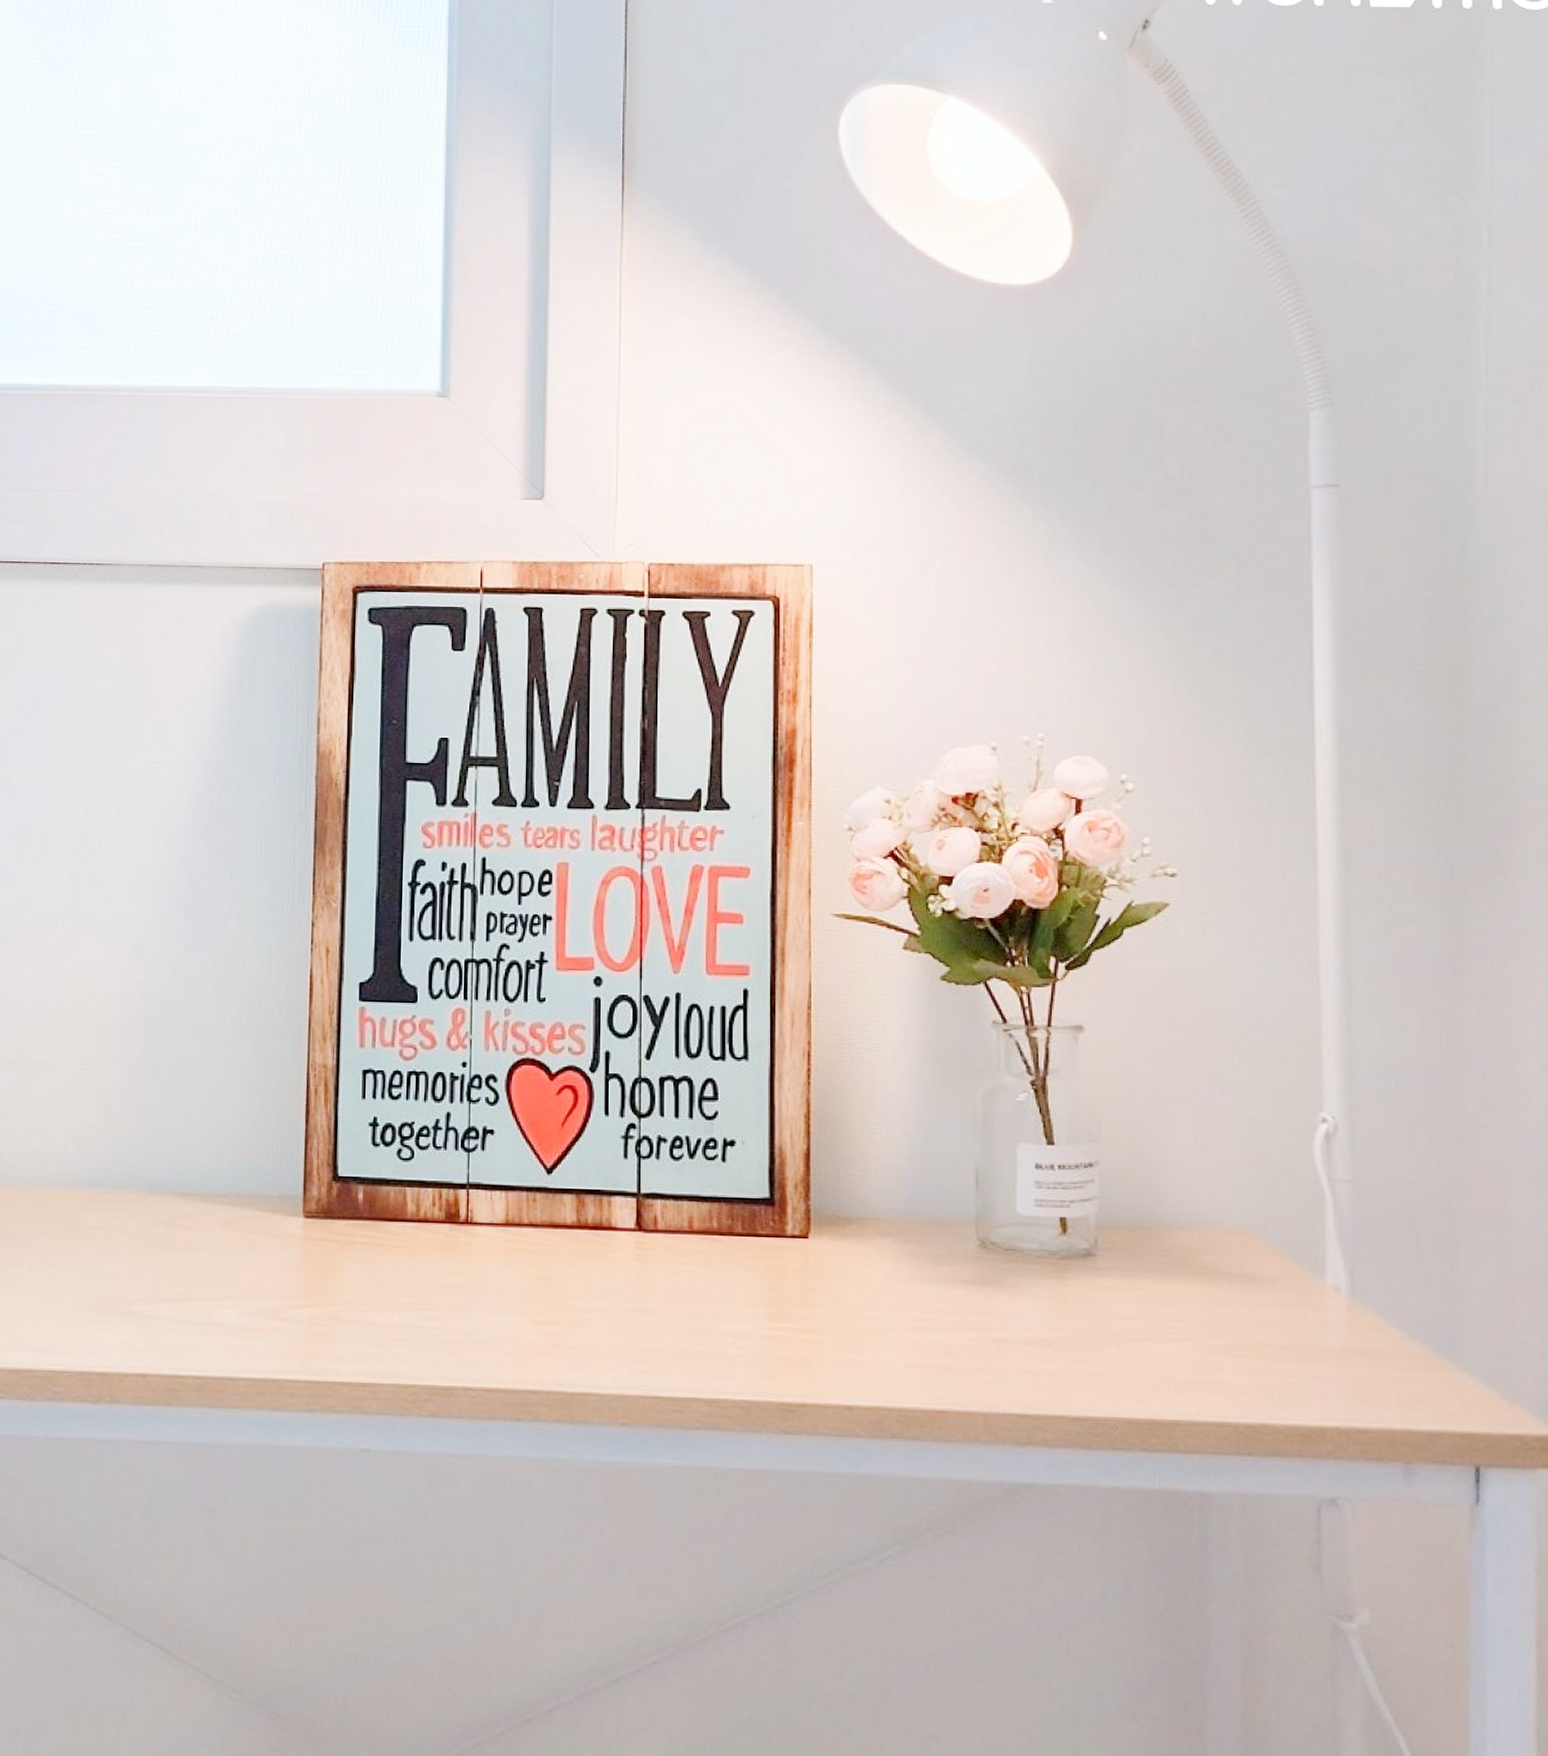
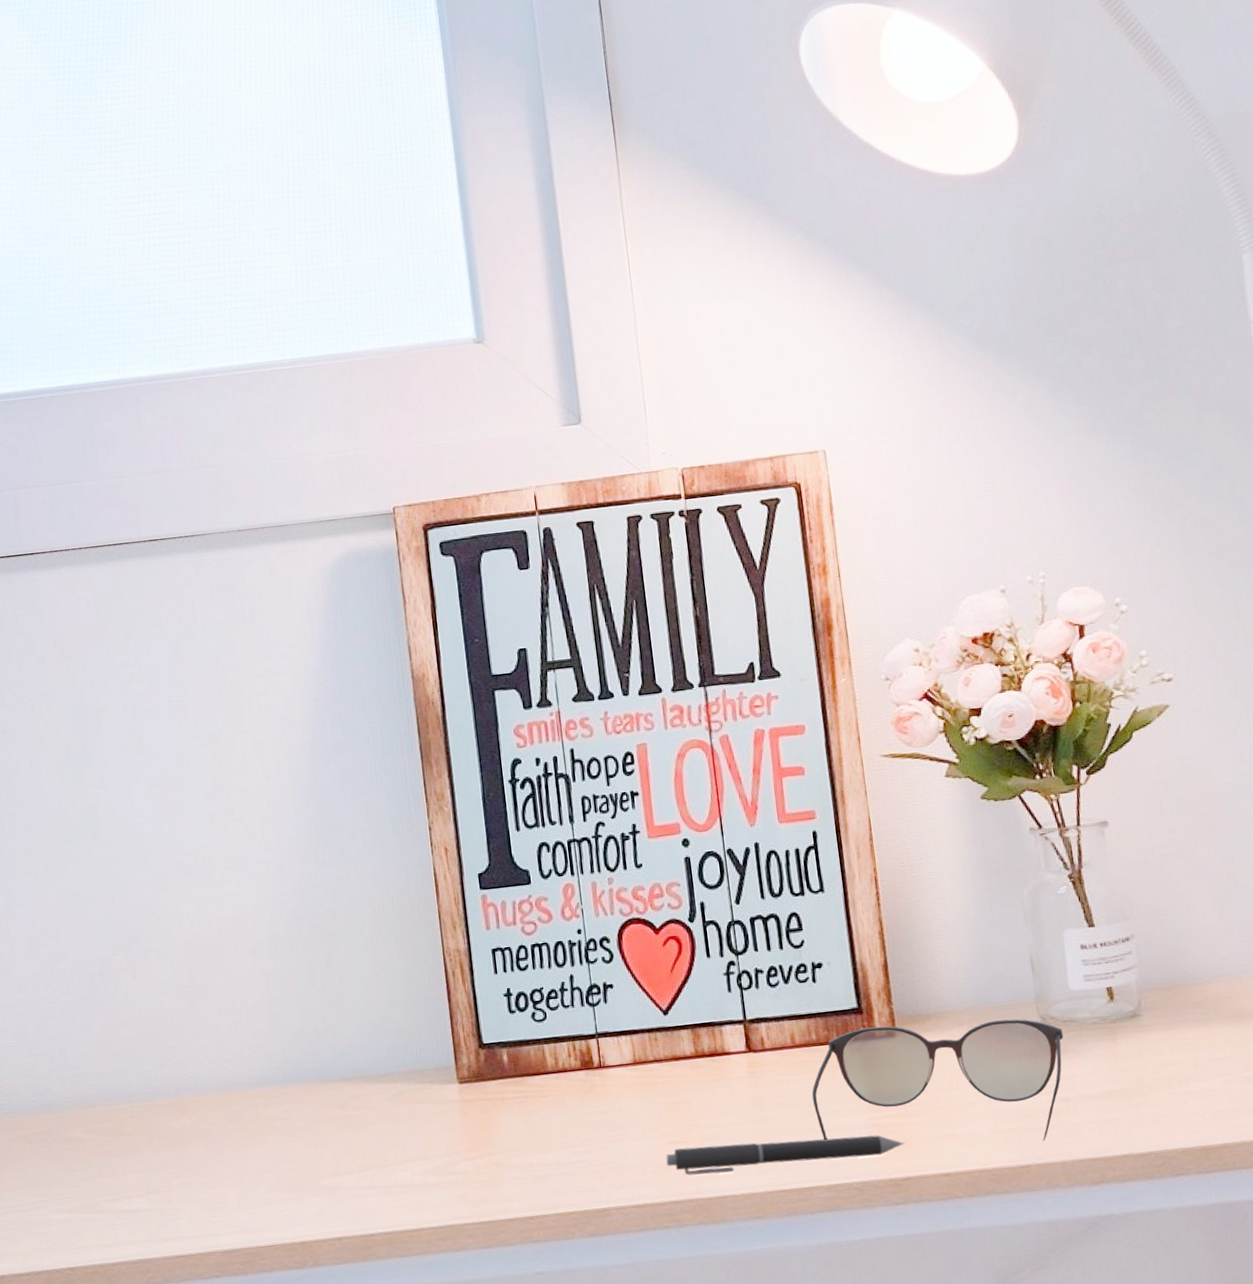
pen: none [528,1330,804,1373] -> present [666,1134,905,1176]
spectacles: none [704,1223,1003,1385] -> present [811,1019,1064,1141]

